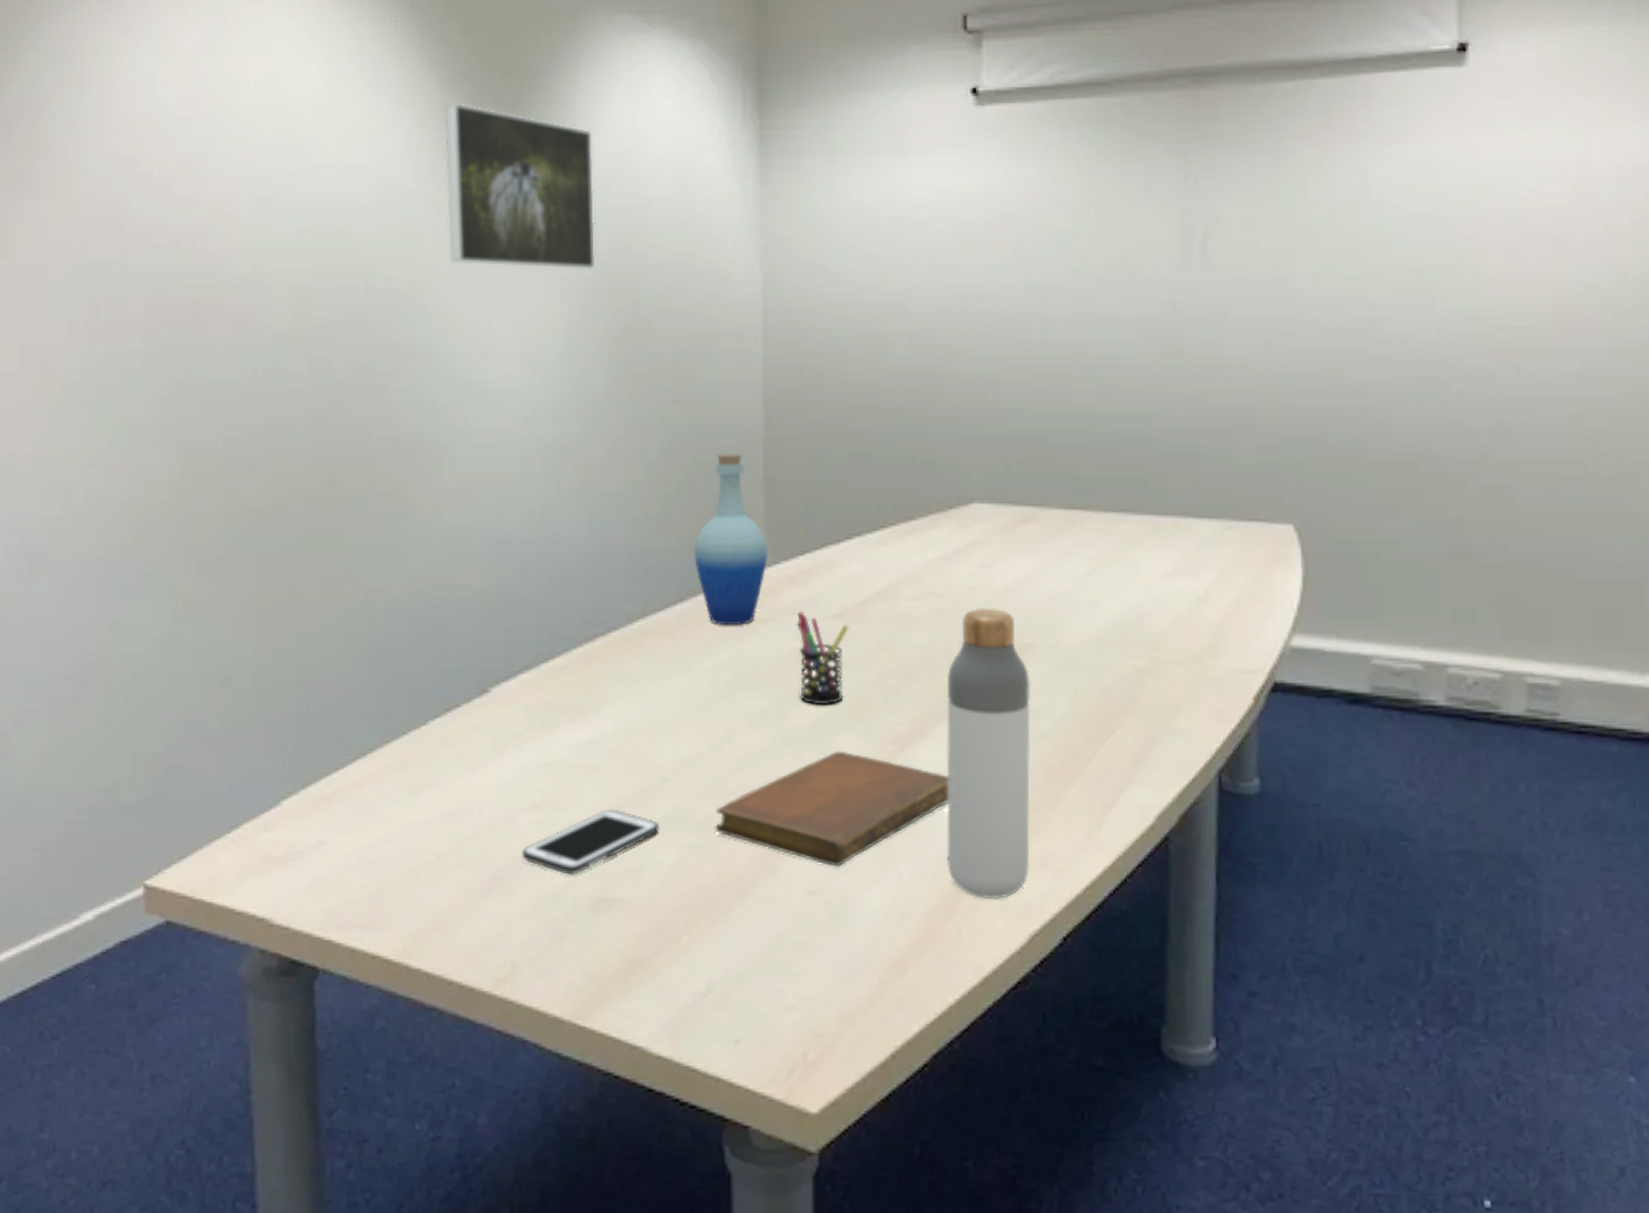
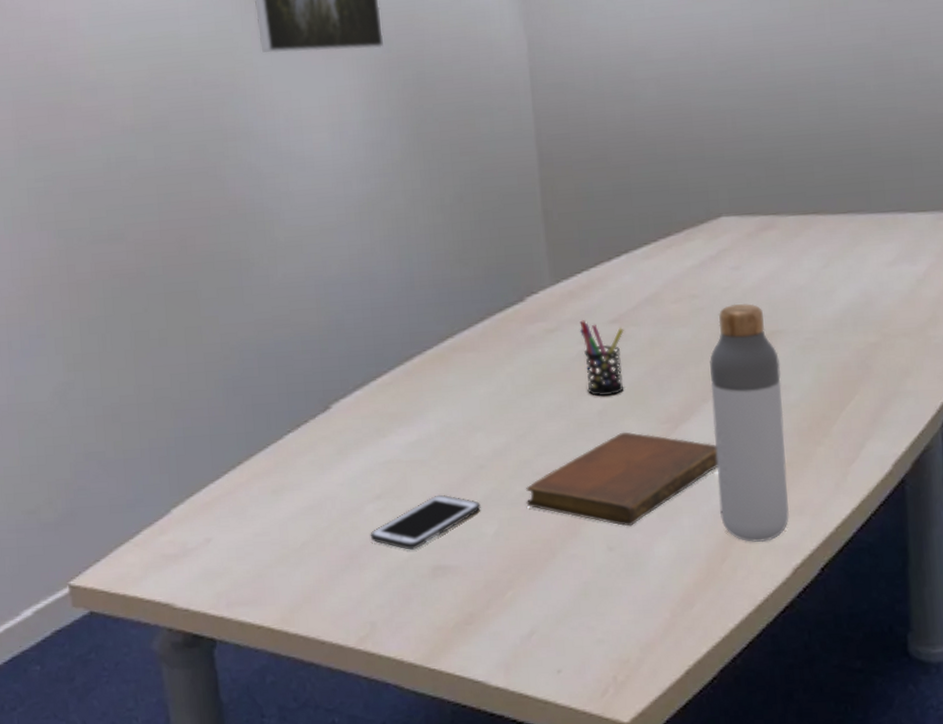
bottle: present [693,452,768,626] -> none [488,192,551,338]

